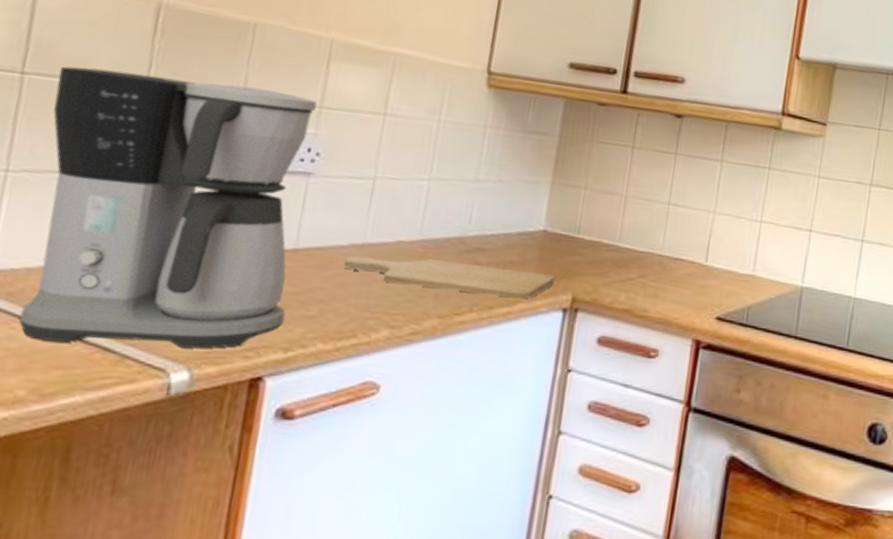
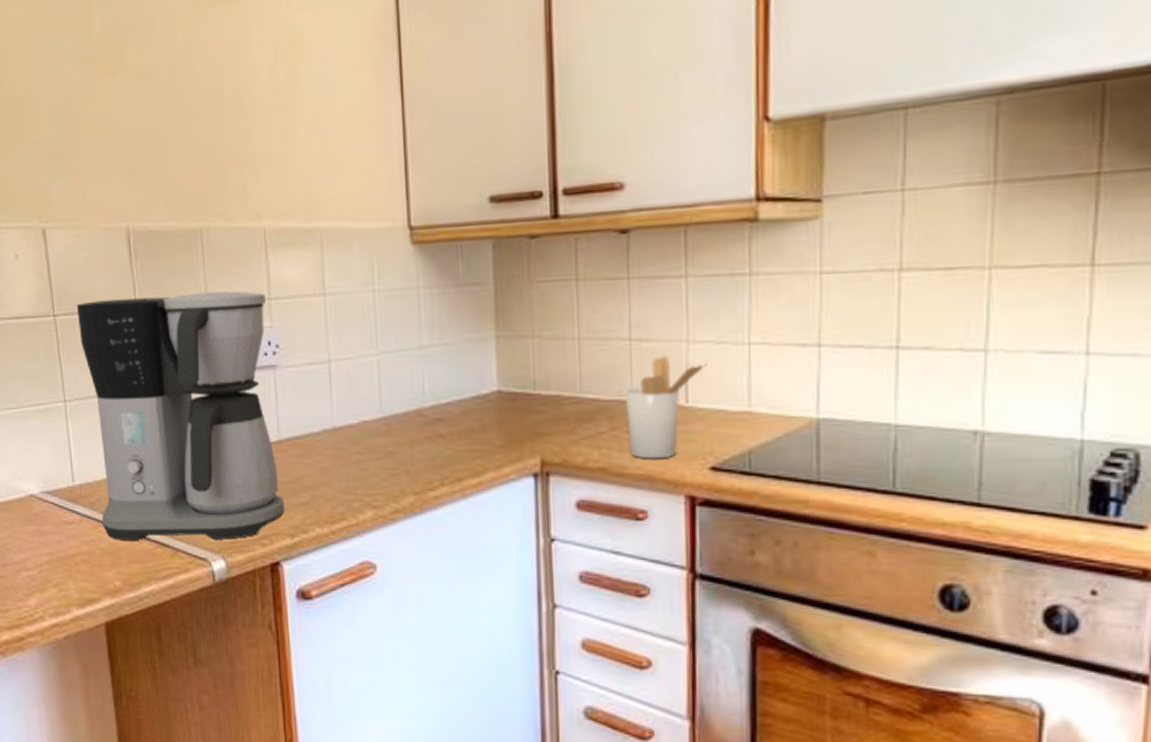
chopping board: present [344,255,557,298] -> none [322,435,521,467]
utensil holder: none [652,220,728,307] -> present [625,355,708,459]

